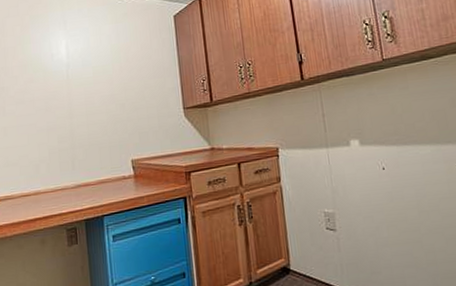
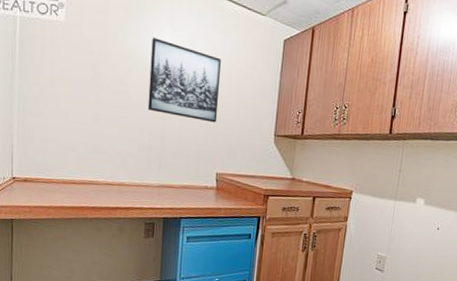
wall art: none [48,42,123,113] -> present [147,37,221,123]

